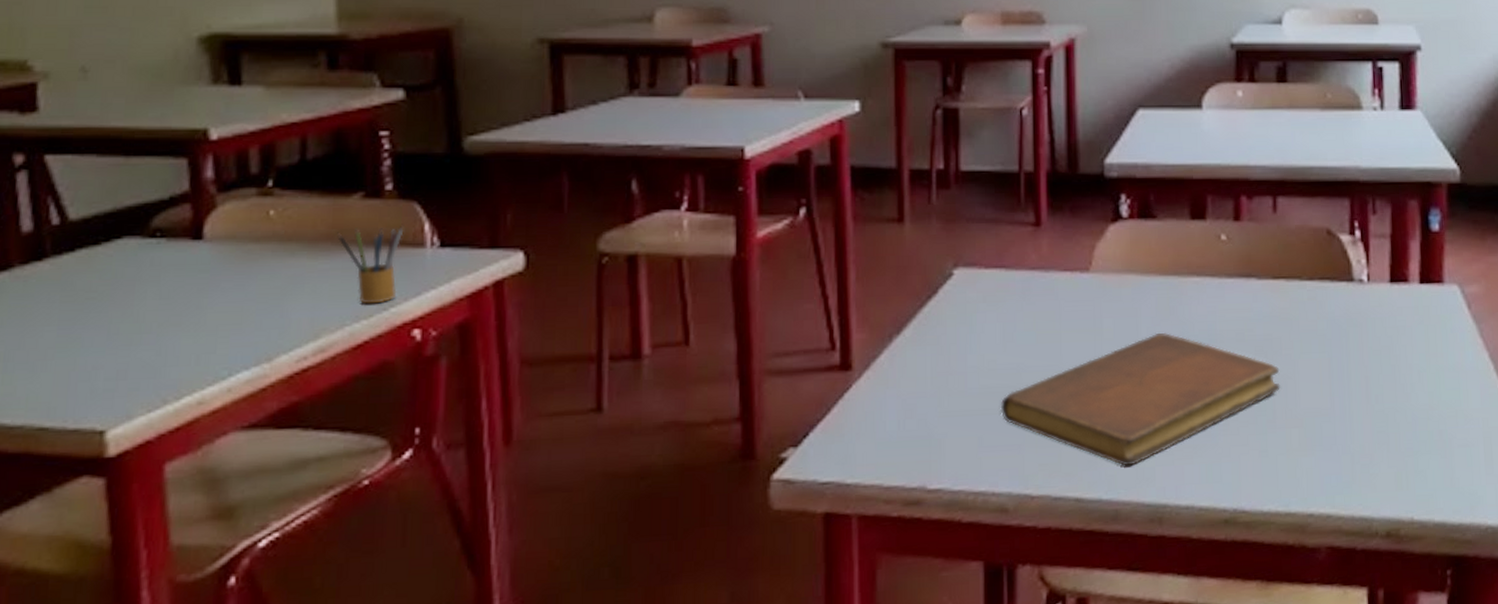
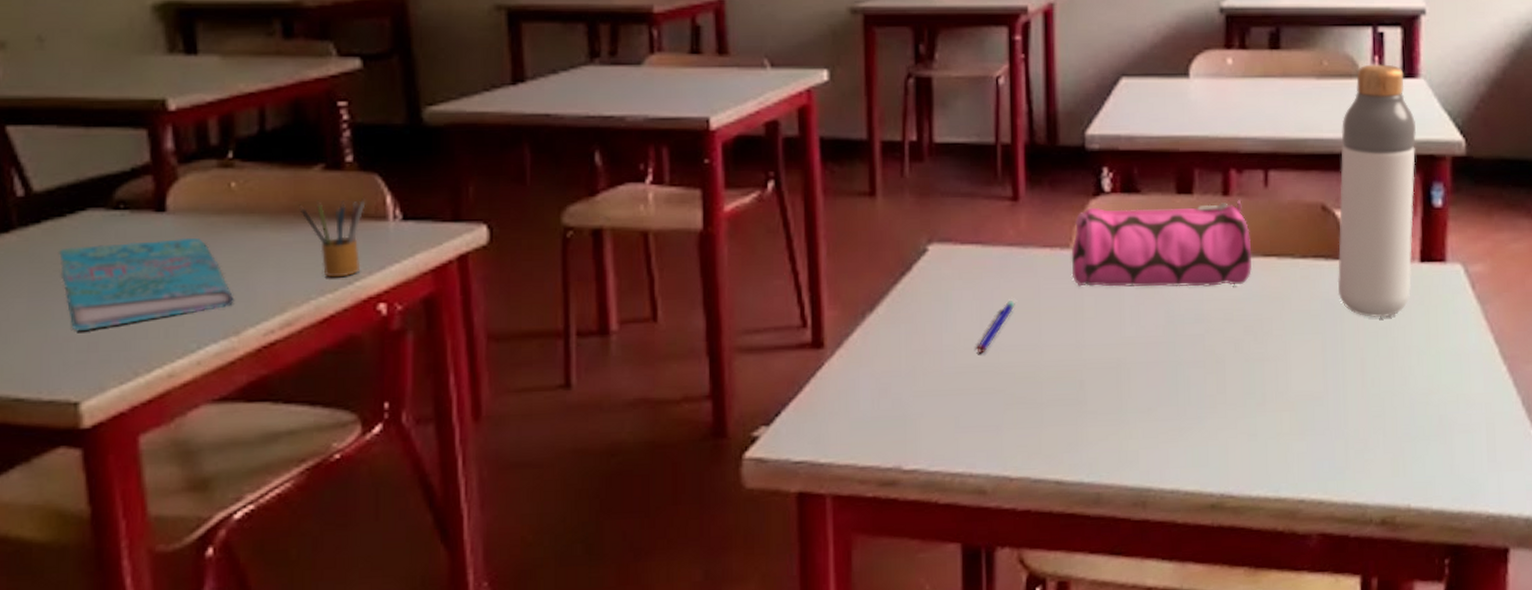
cover: none [91,265,268,360] -> present [58,237,234,332]
pen: none [999,323,1037,375] -> present [976,301,1015,354]
notebook: present [1000,333,1280,466] -> none [977,312,1271,449]
pencil case: none [1090,225,1262,309] -> present [1071,200,1252,287]
bottle: none [1342,97,1414,337] -> present [1337,64,1416,318]

